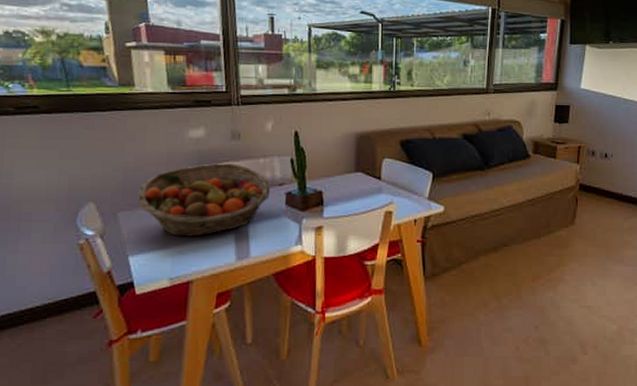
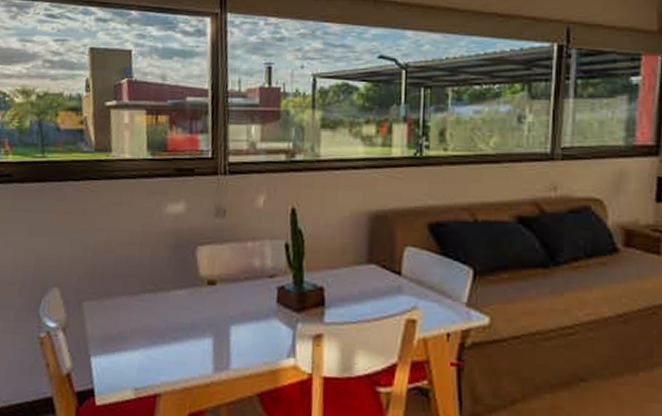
fruit basket: present [137,163,270,237] -> none [105,246,259,338]

